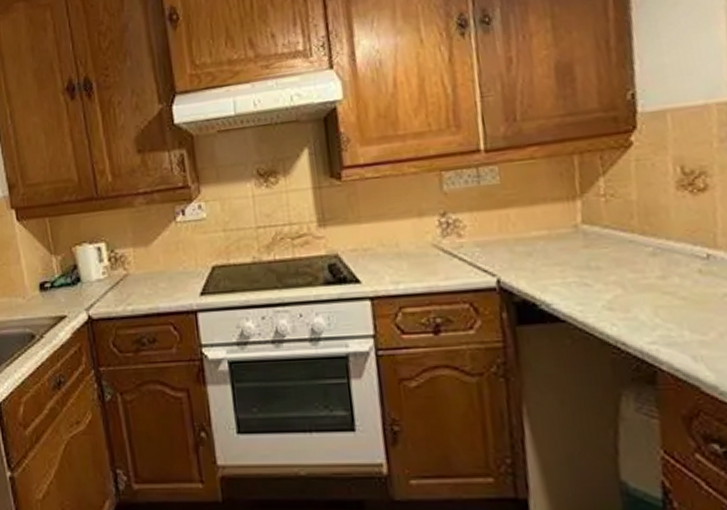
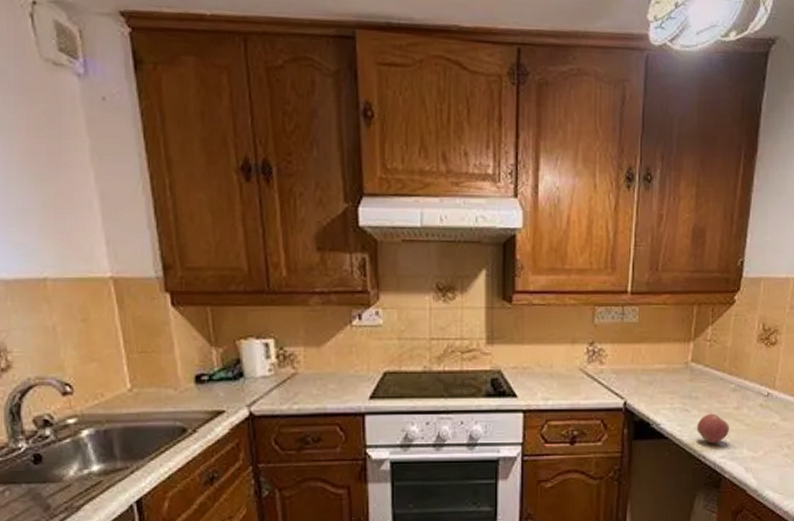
apple: none [605,286,657,325] -> present [697,413,730,443]

